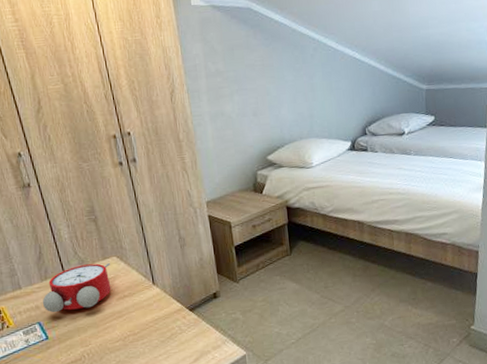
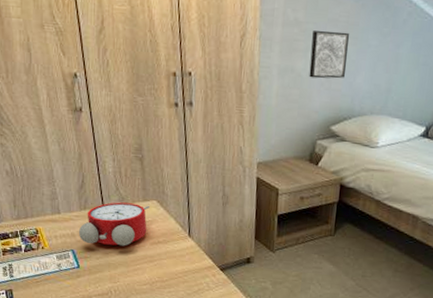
wall art: none [234,73,271,118] -> present [309,30,350,79]

